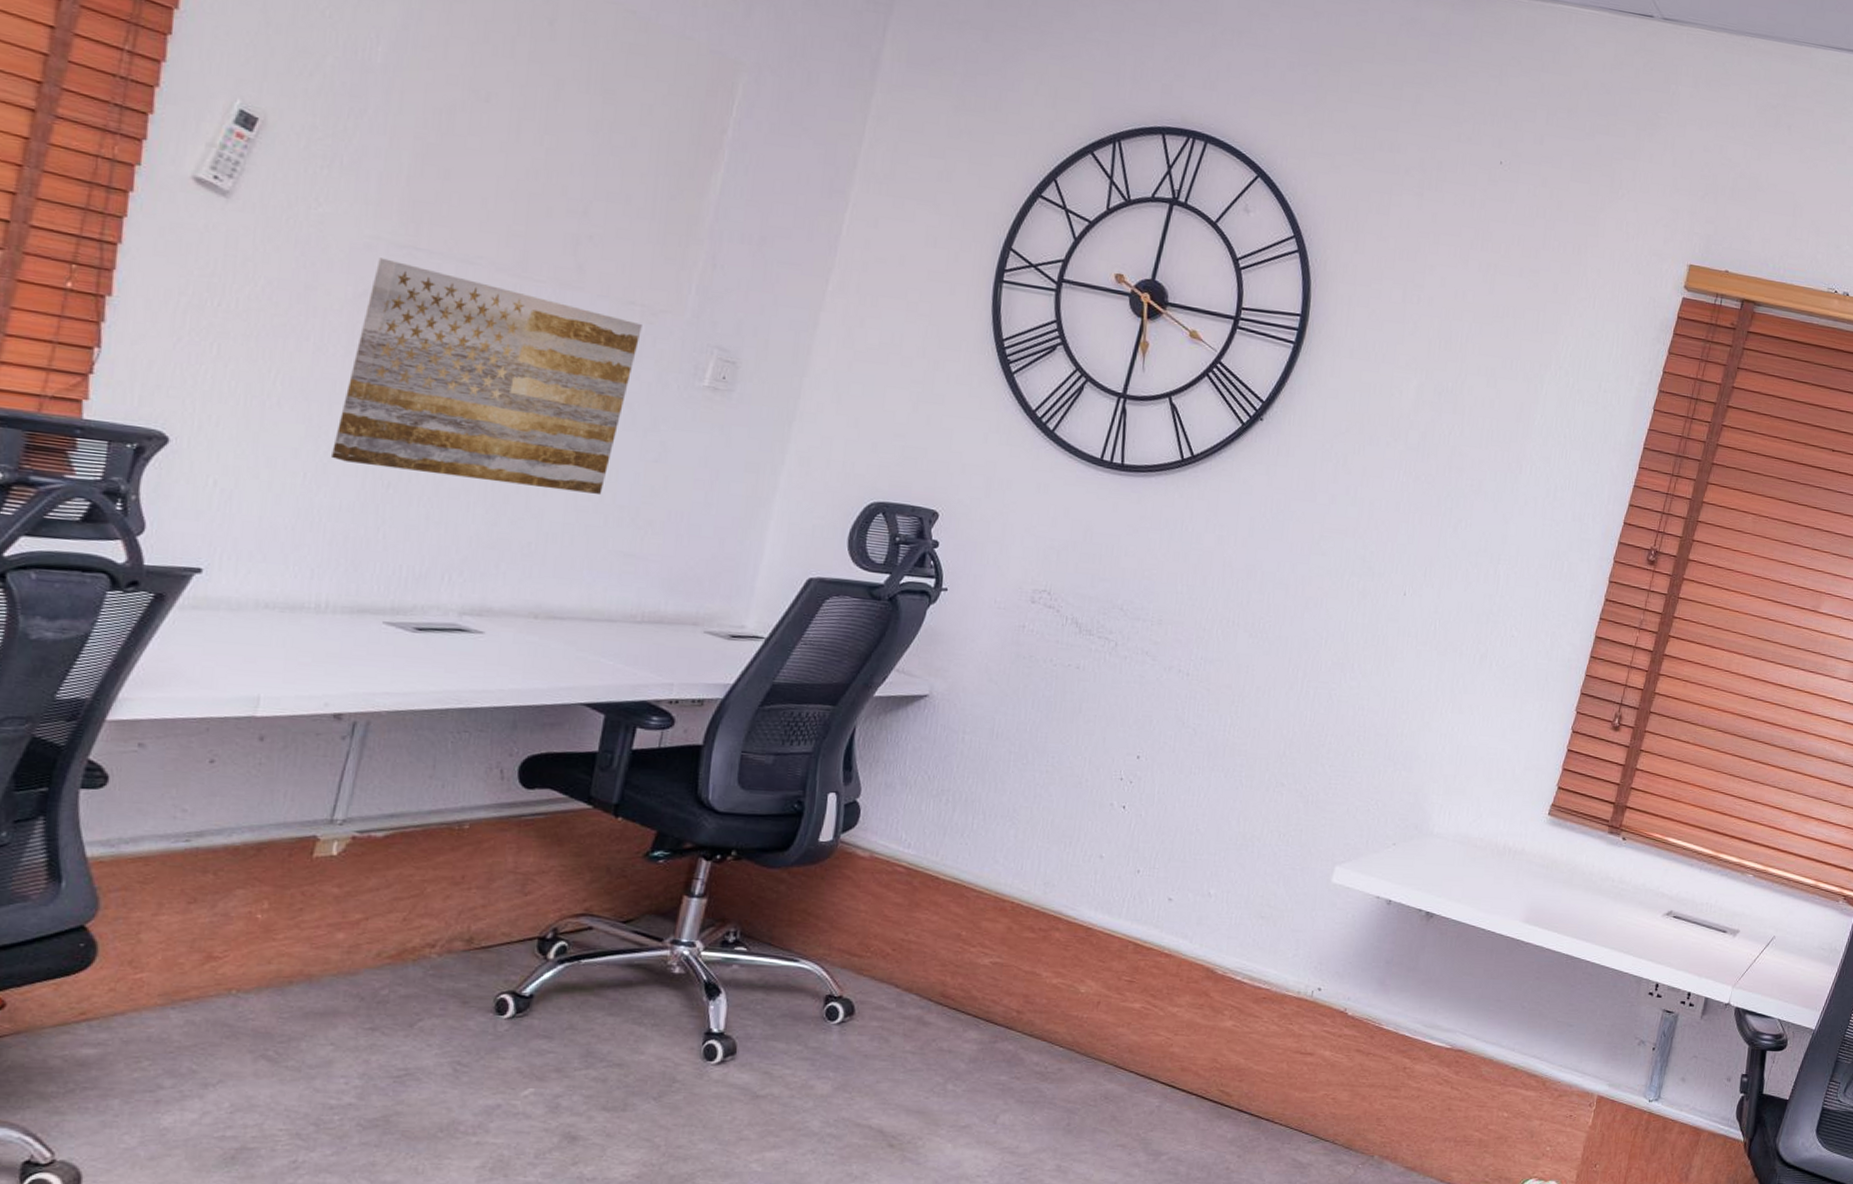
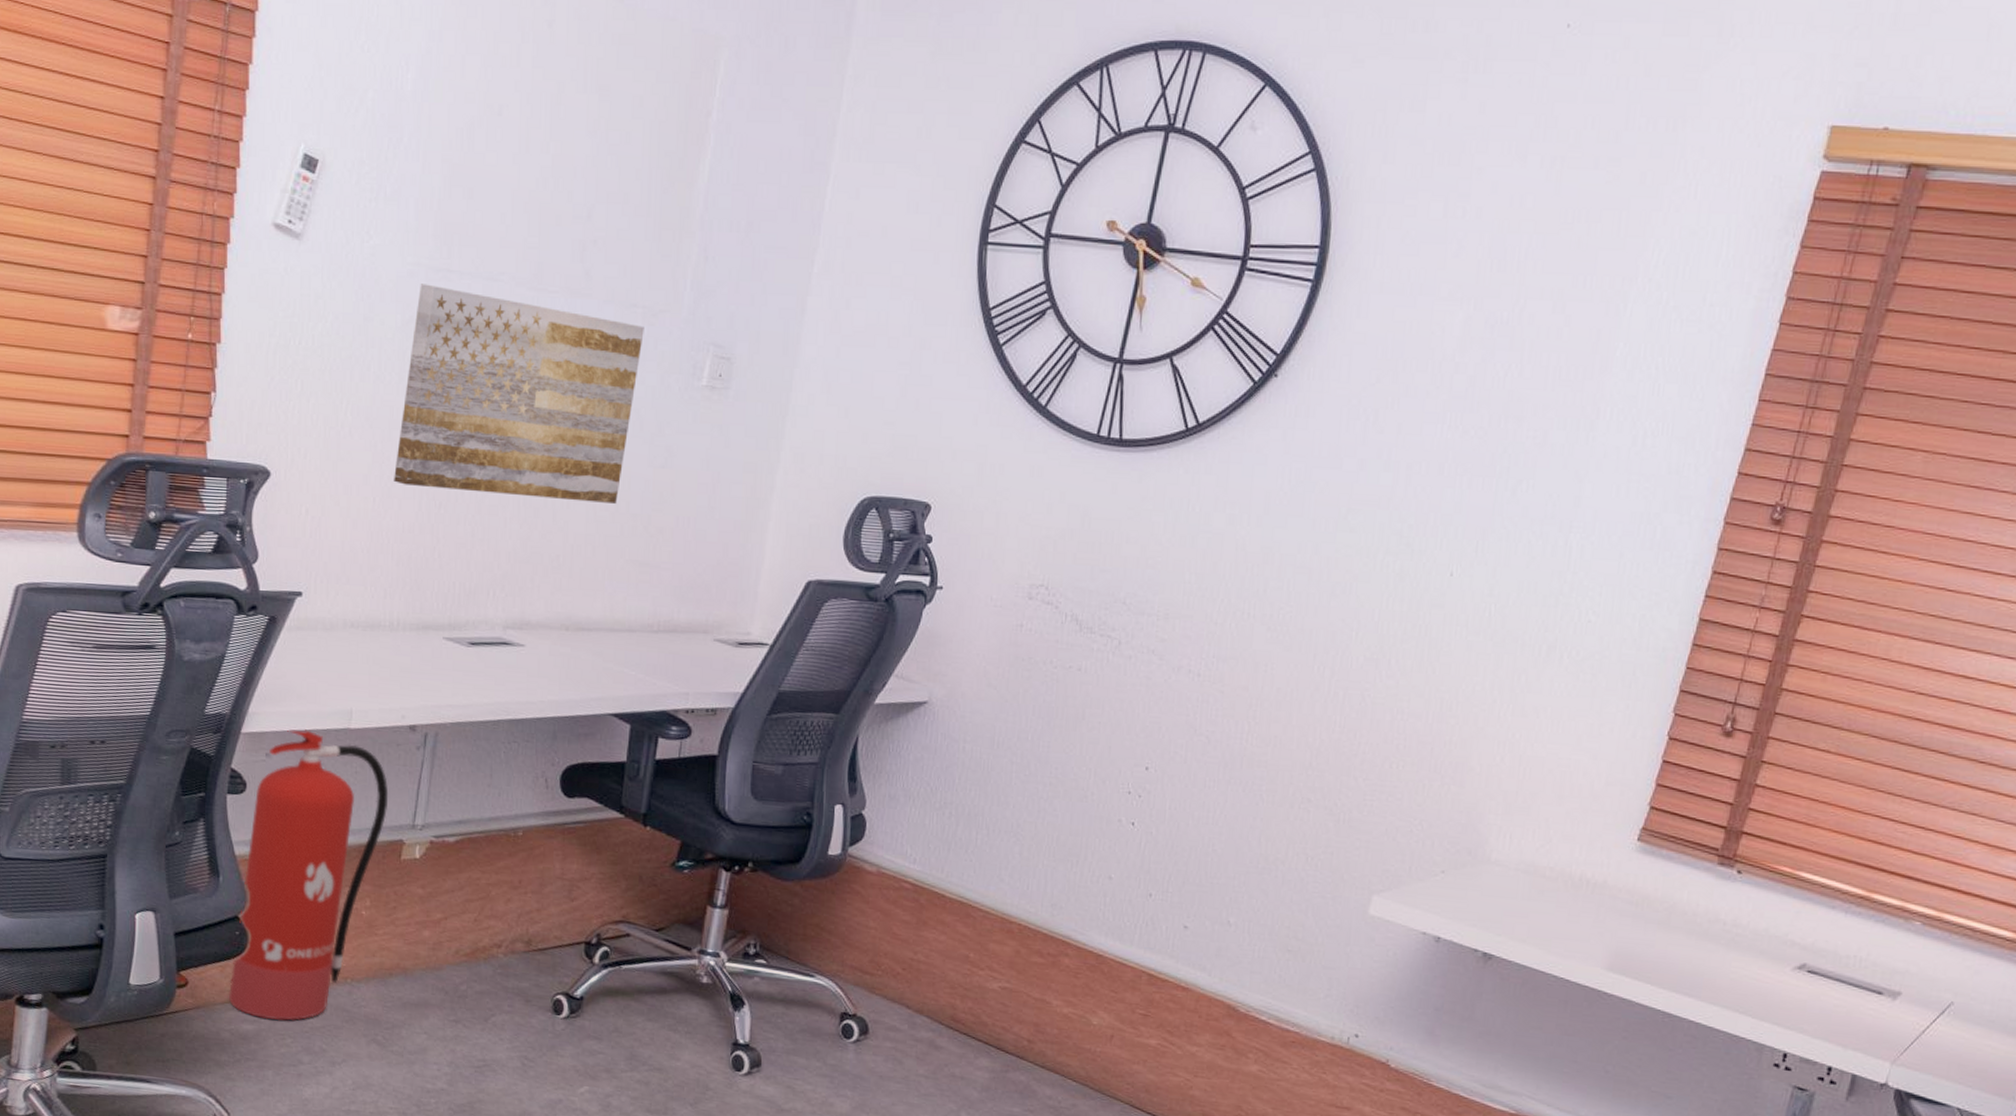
fire extinguisher: none [62,717,302,1042] -> present [228,729,389,1021]

